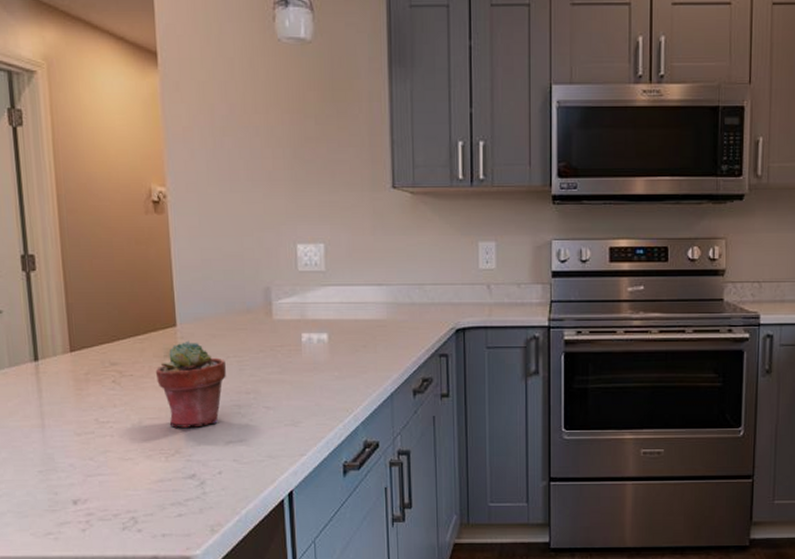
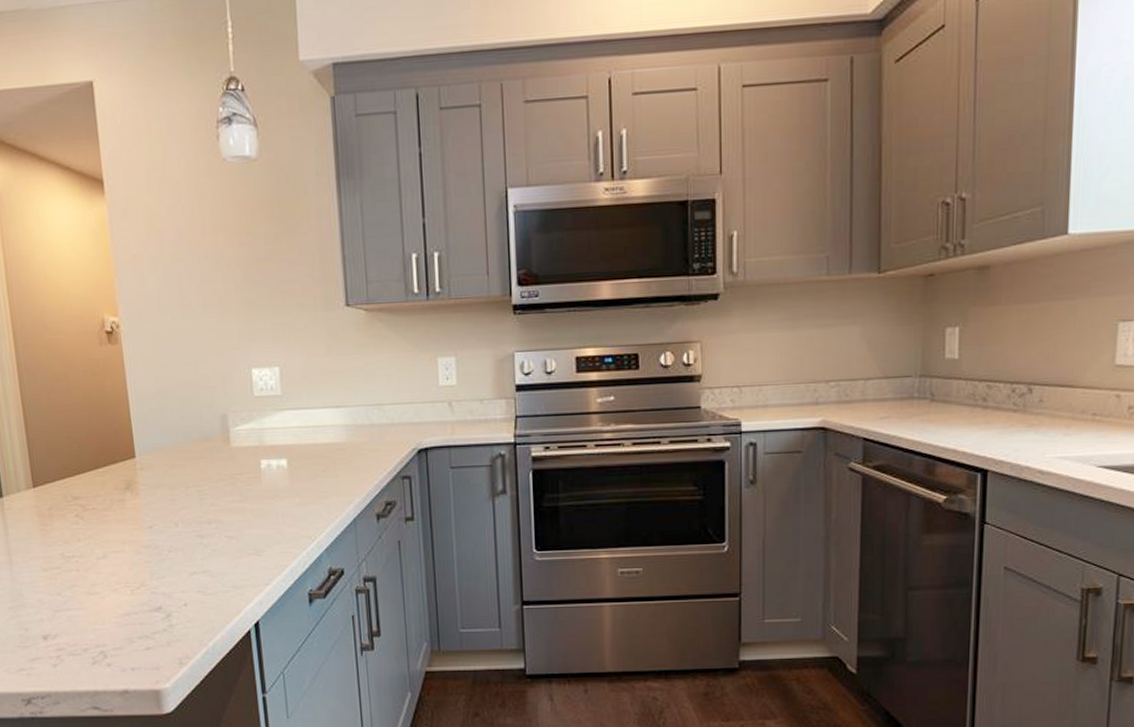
potted succulent: present [155,340,226,428] -> none [117,471,187,560]

